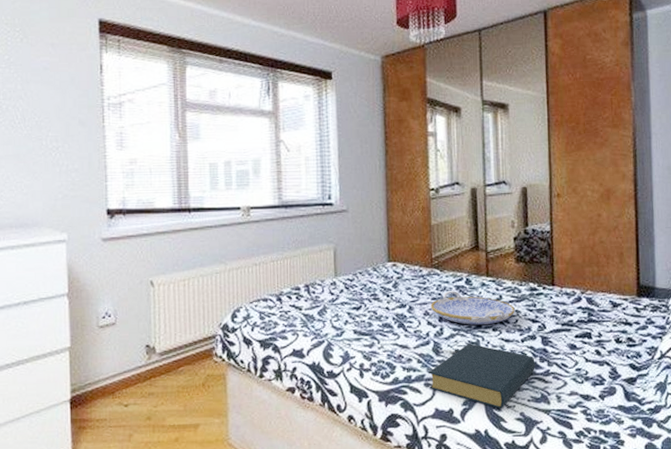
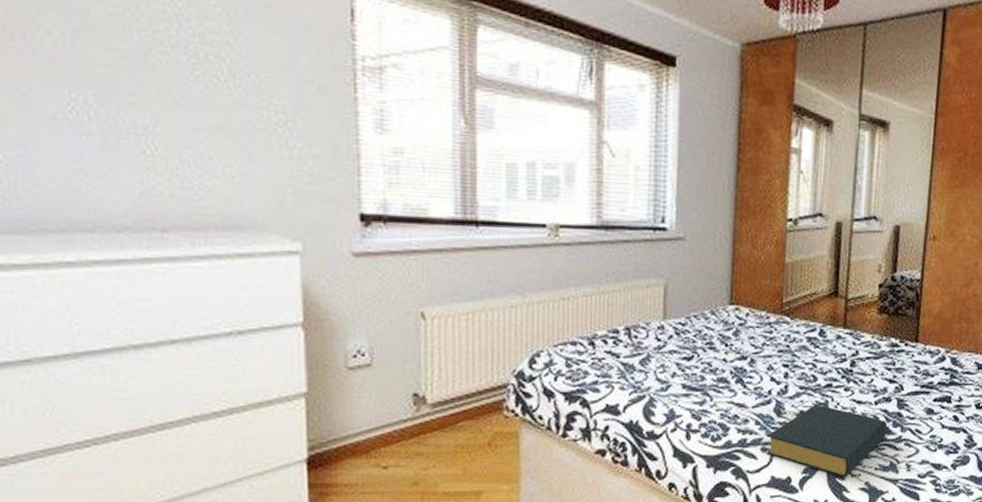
serving tray: present [430,291,515,325] -> none [776,343,872,383]

